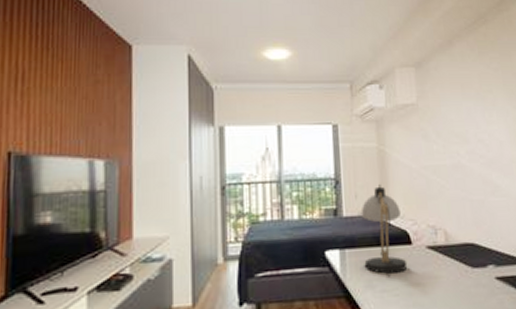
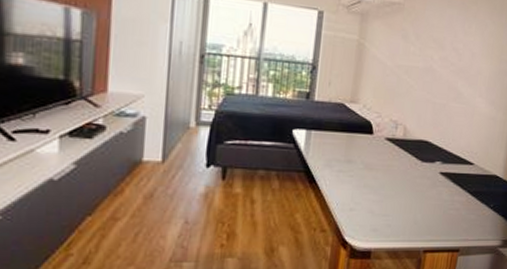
desk lamp: present [360,184,408,277] -> none [326,76,369,160]

